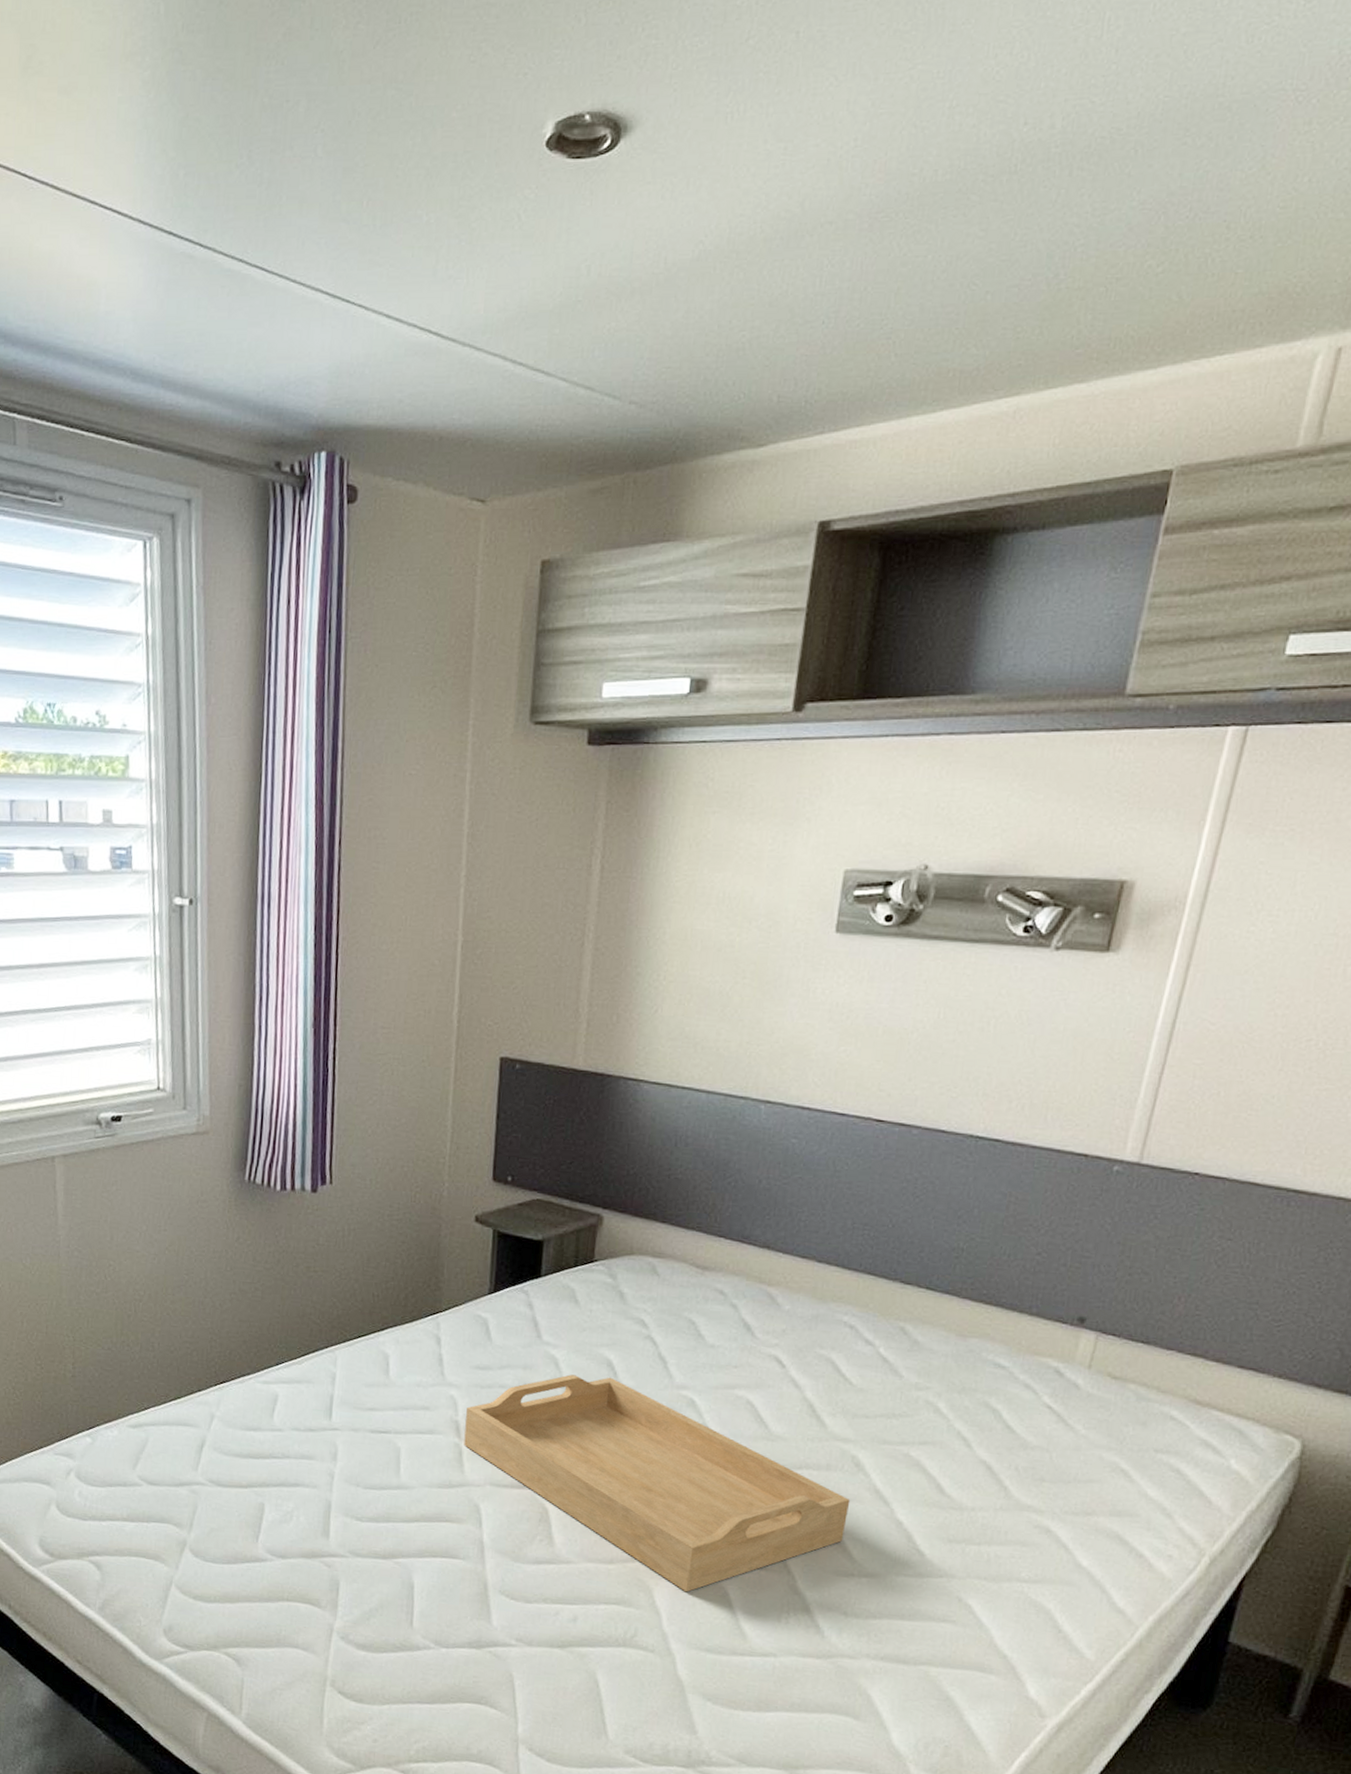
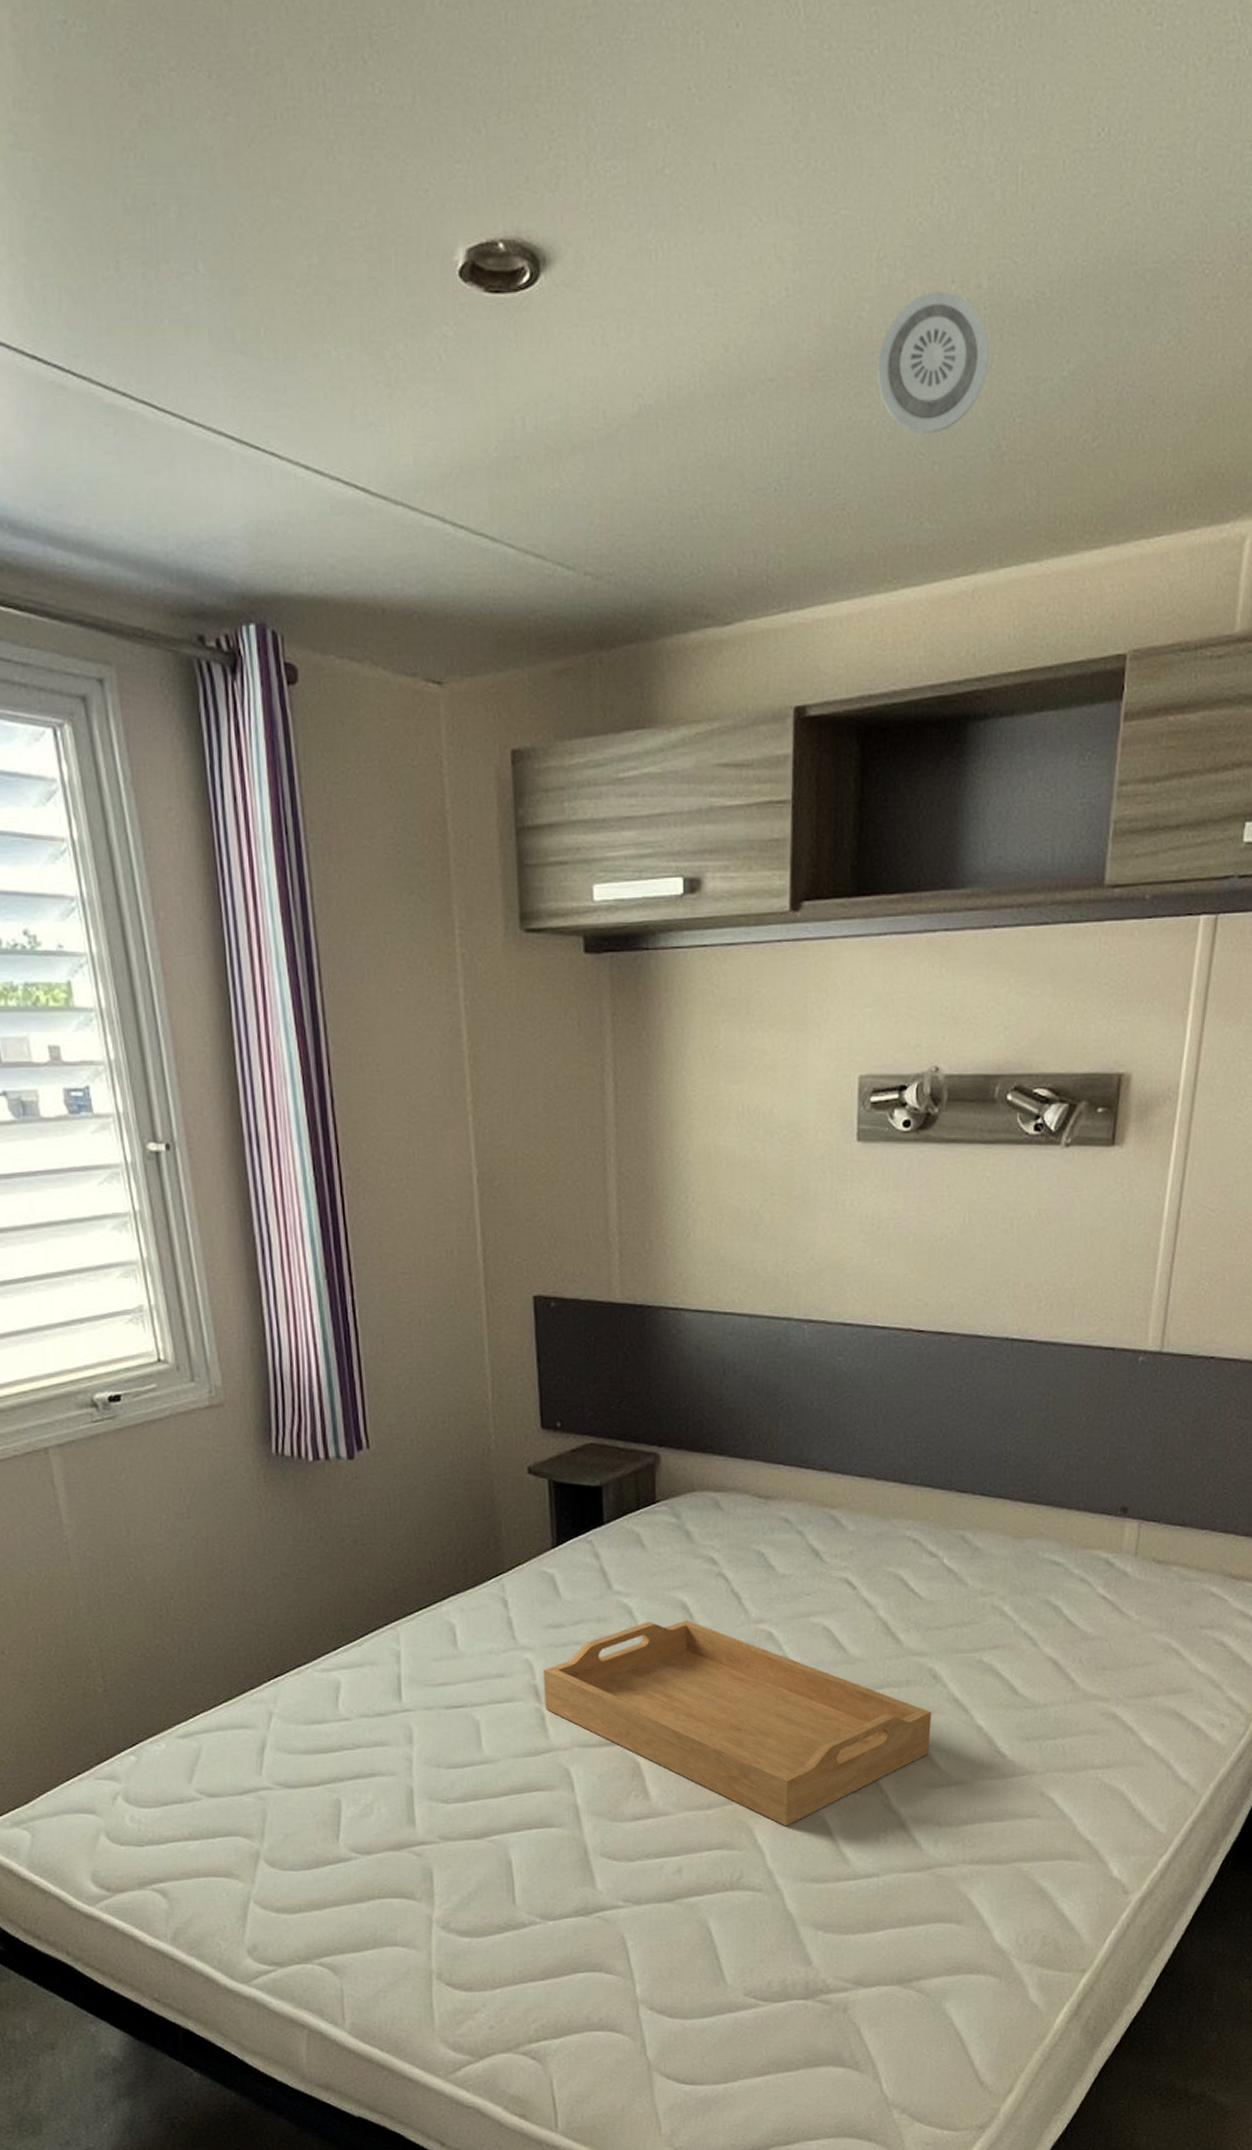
smoke detector: none [937,133,1057,266] -> present [878,292,989,434]

